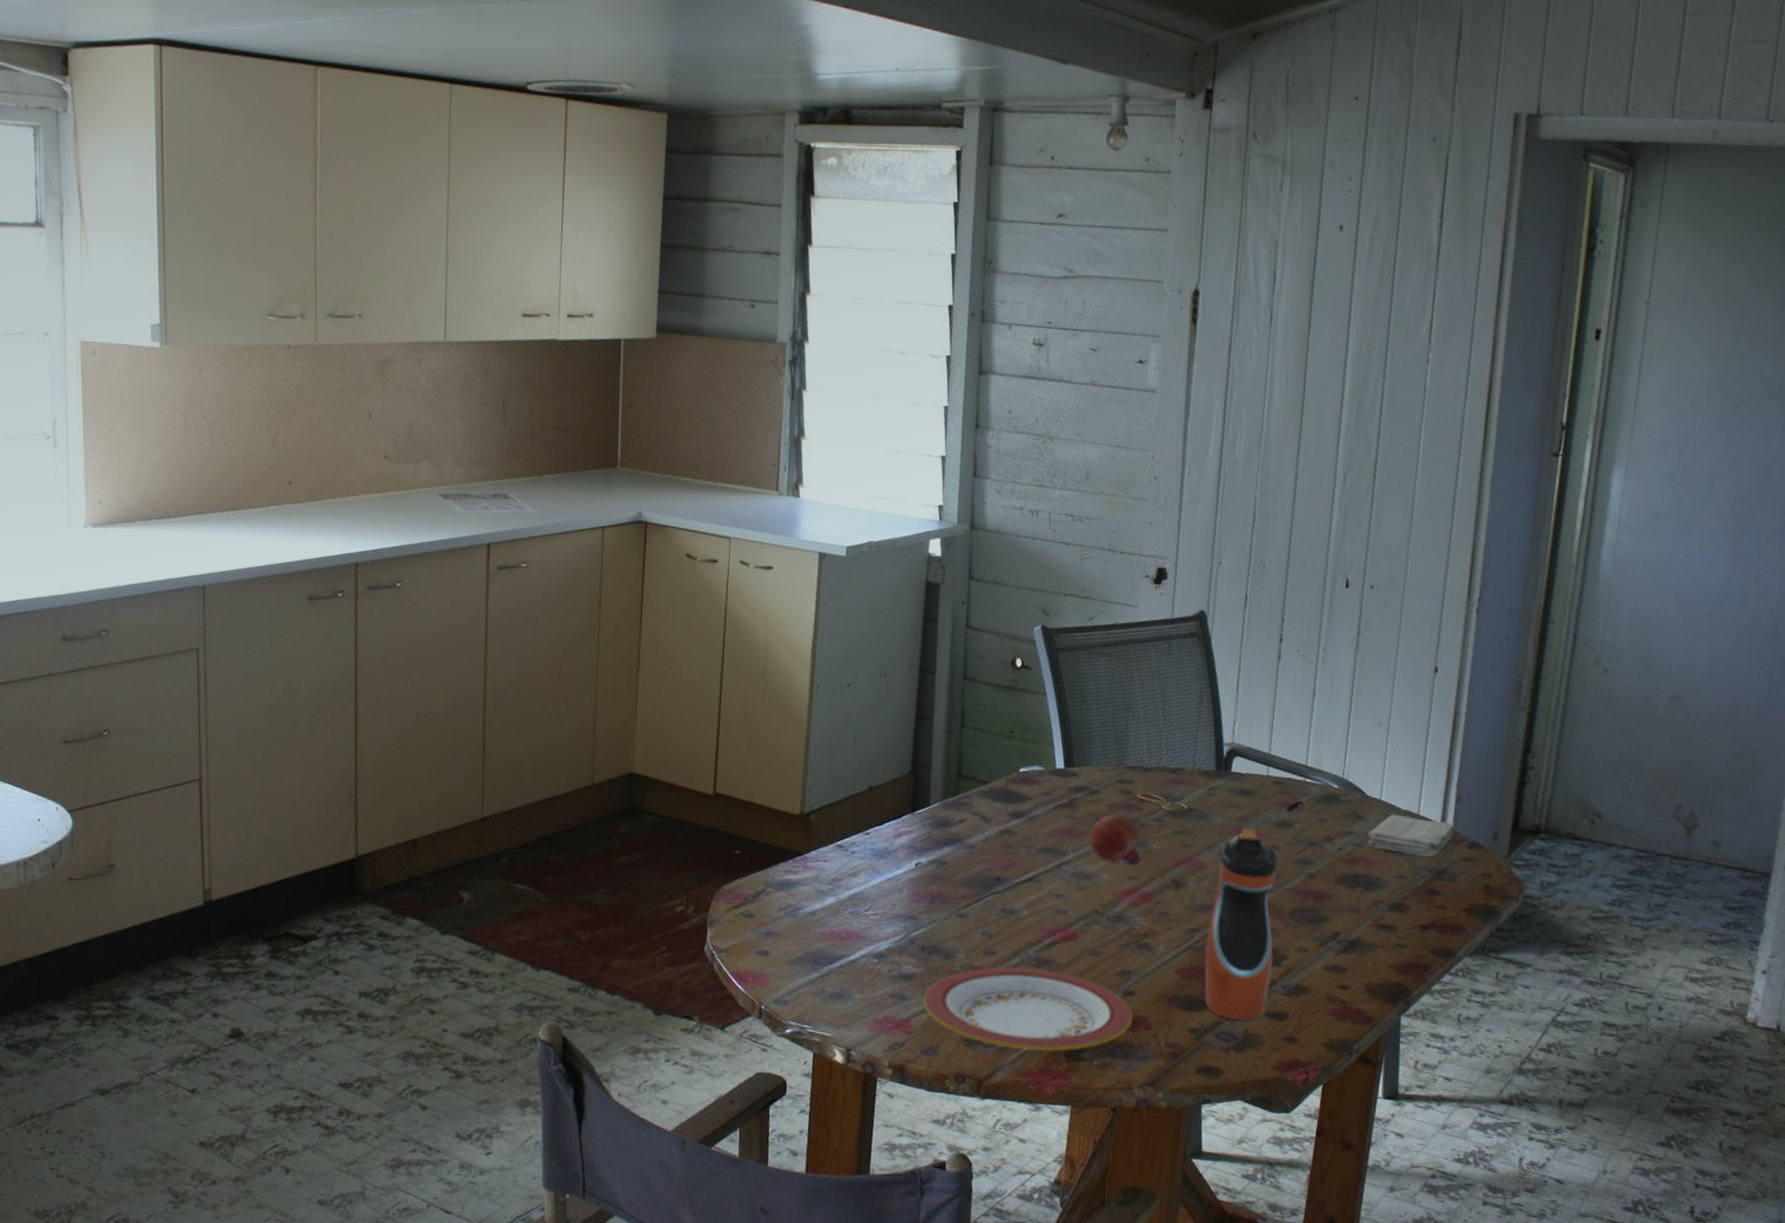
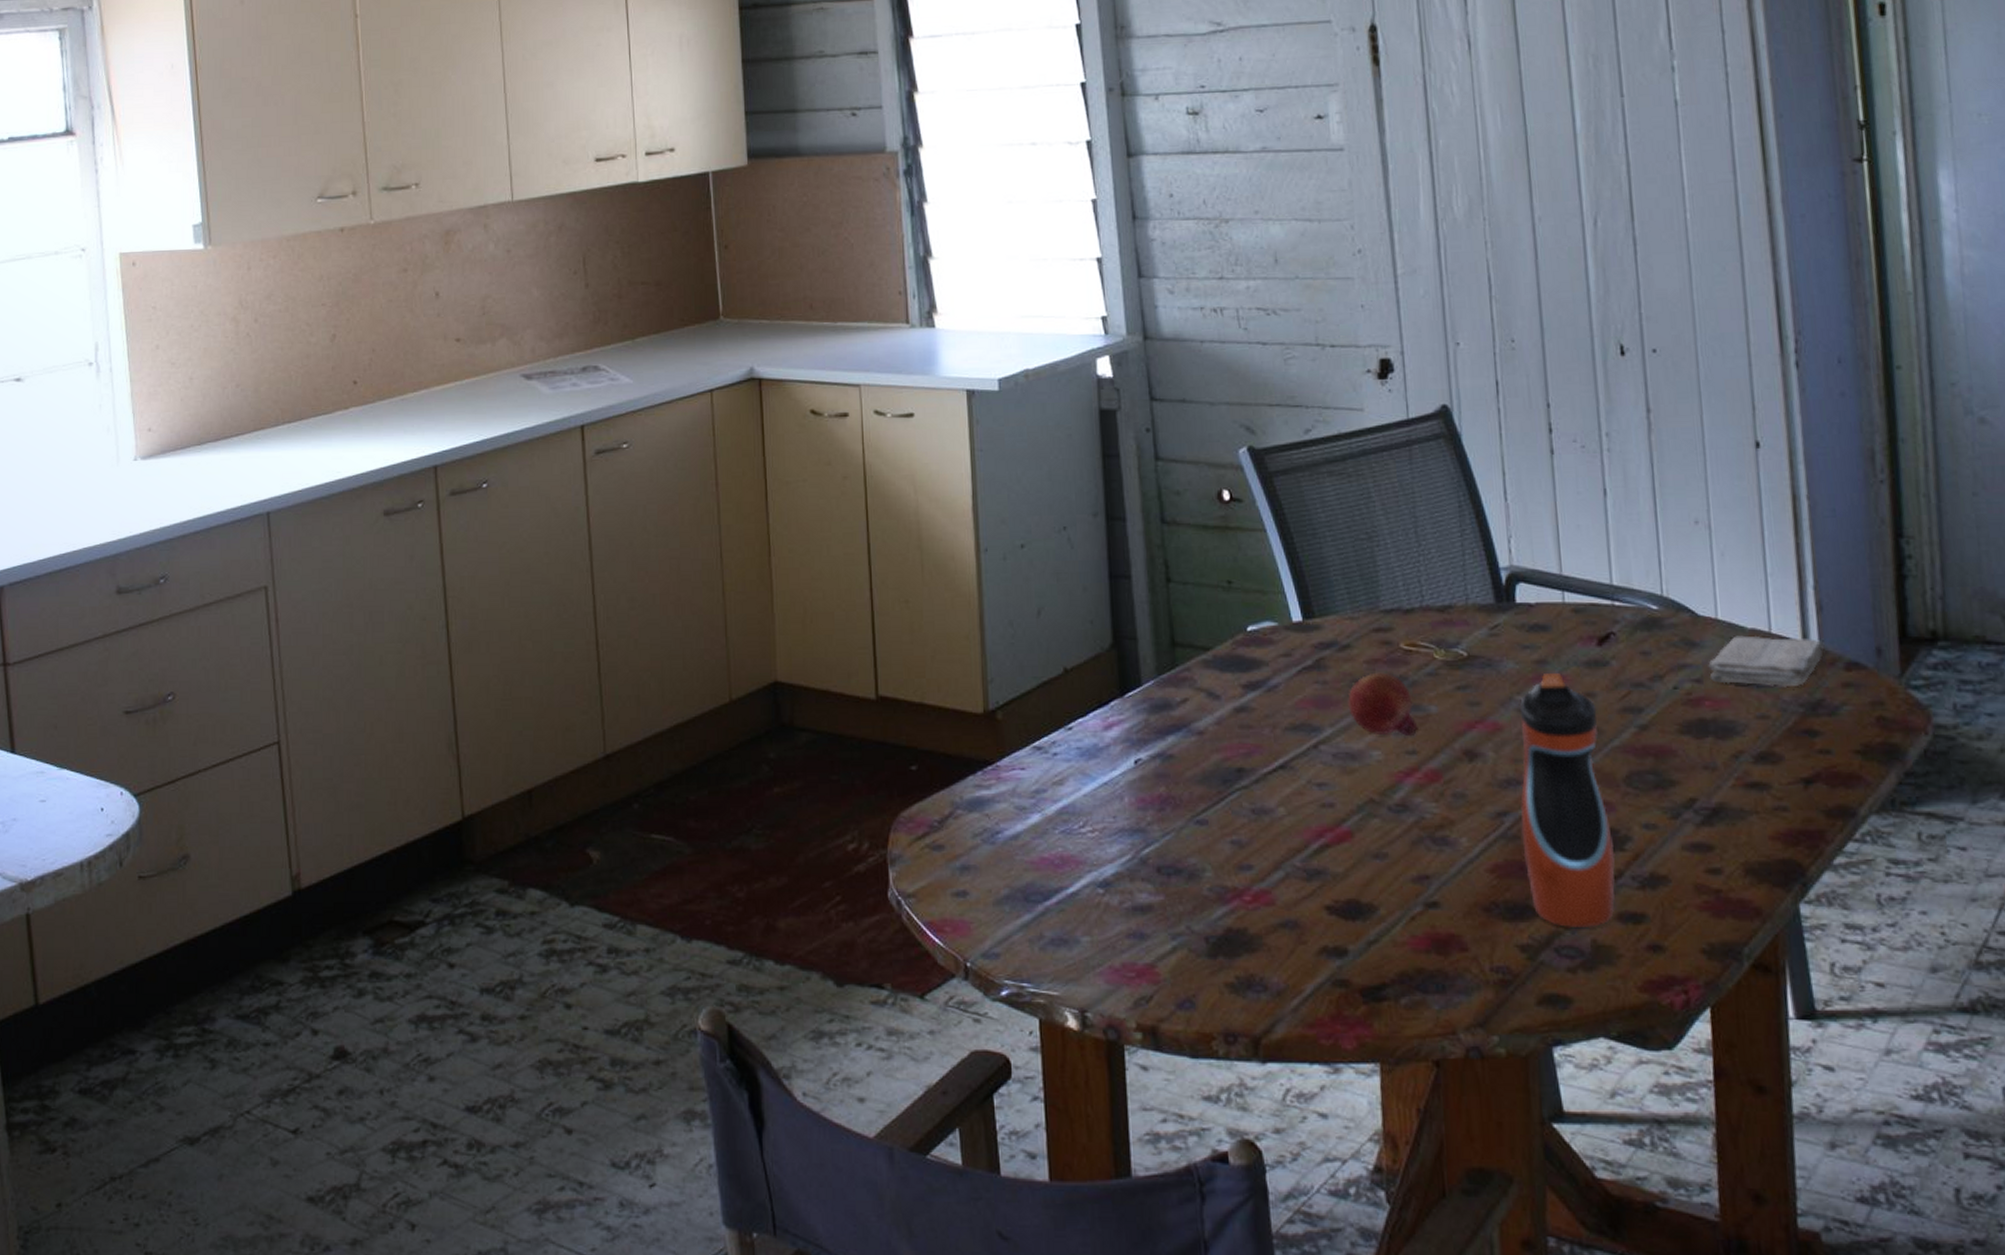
plate: present [923,967,1133,1052] -> none [1168,882,1442,993]

